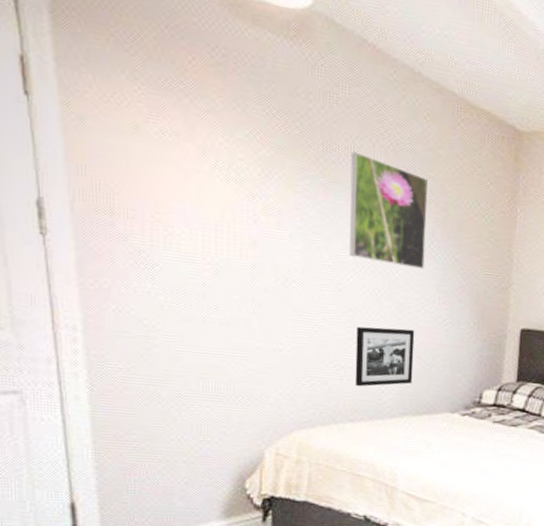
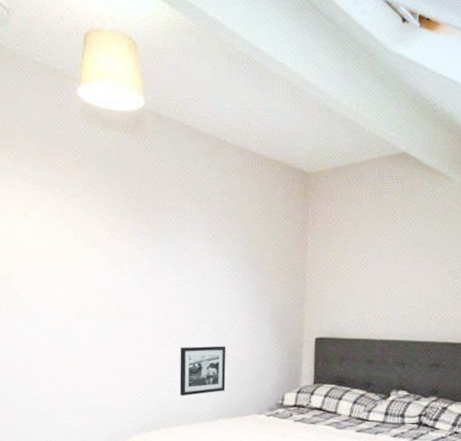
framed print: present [349,151,429,270] -> none [173,209,234,296]

